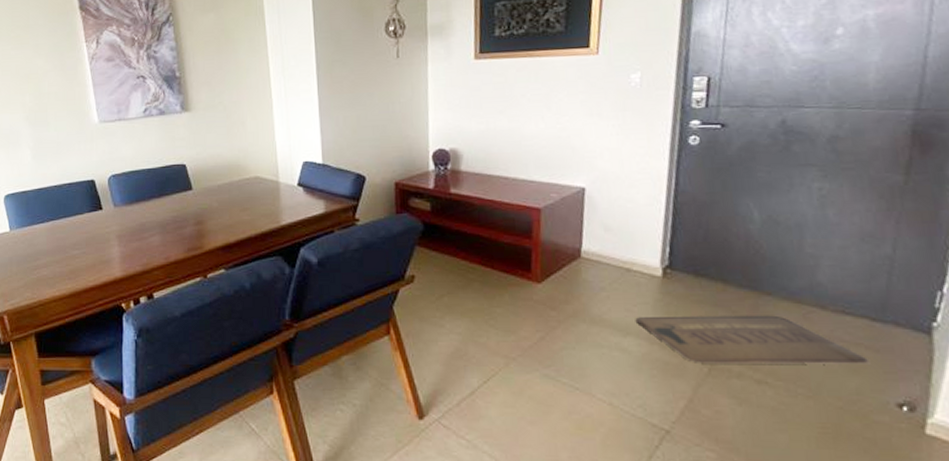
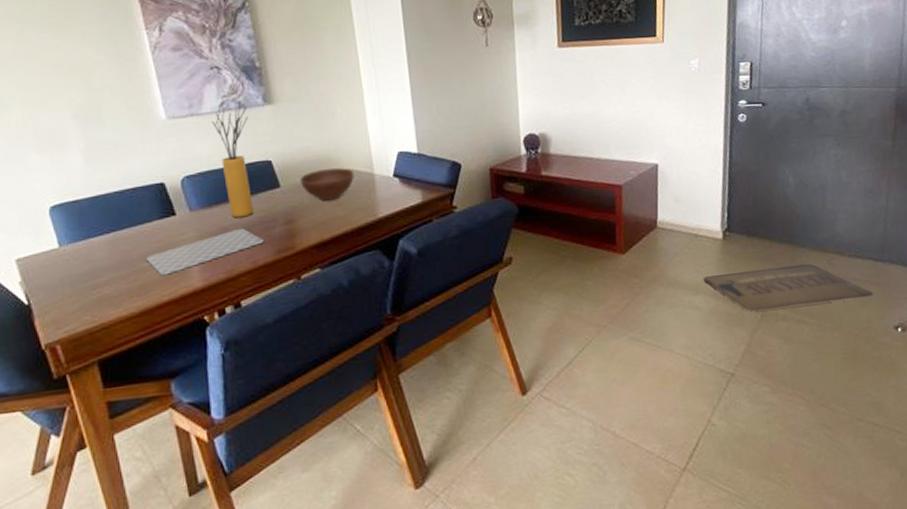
placemat: none [76,225,177,263] -> present [145,228,265,276]
vase: none [136,108,169,216] -> present [212,101,254,218]
bowl: none [210,174,260,205] -> present [299,167,354,201]

